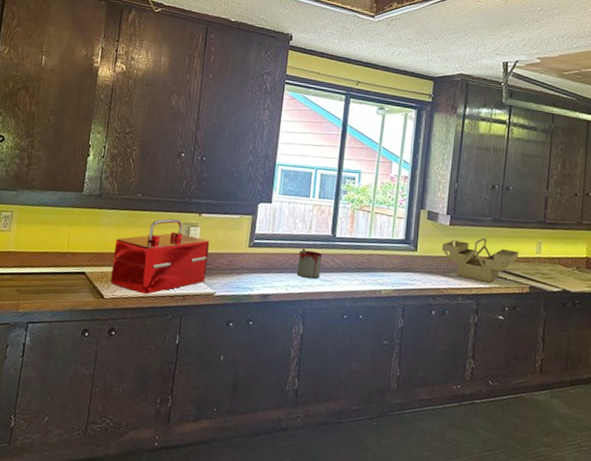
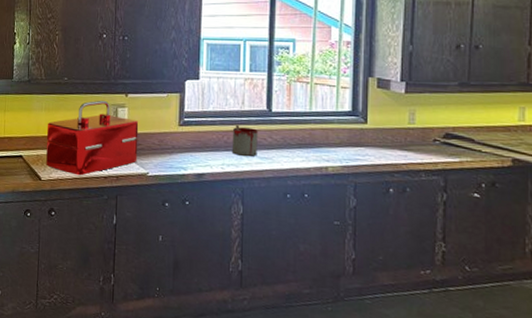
tool box: present [441,237,519,283] -> none [396,105,496,156]

